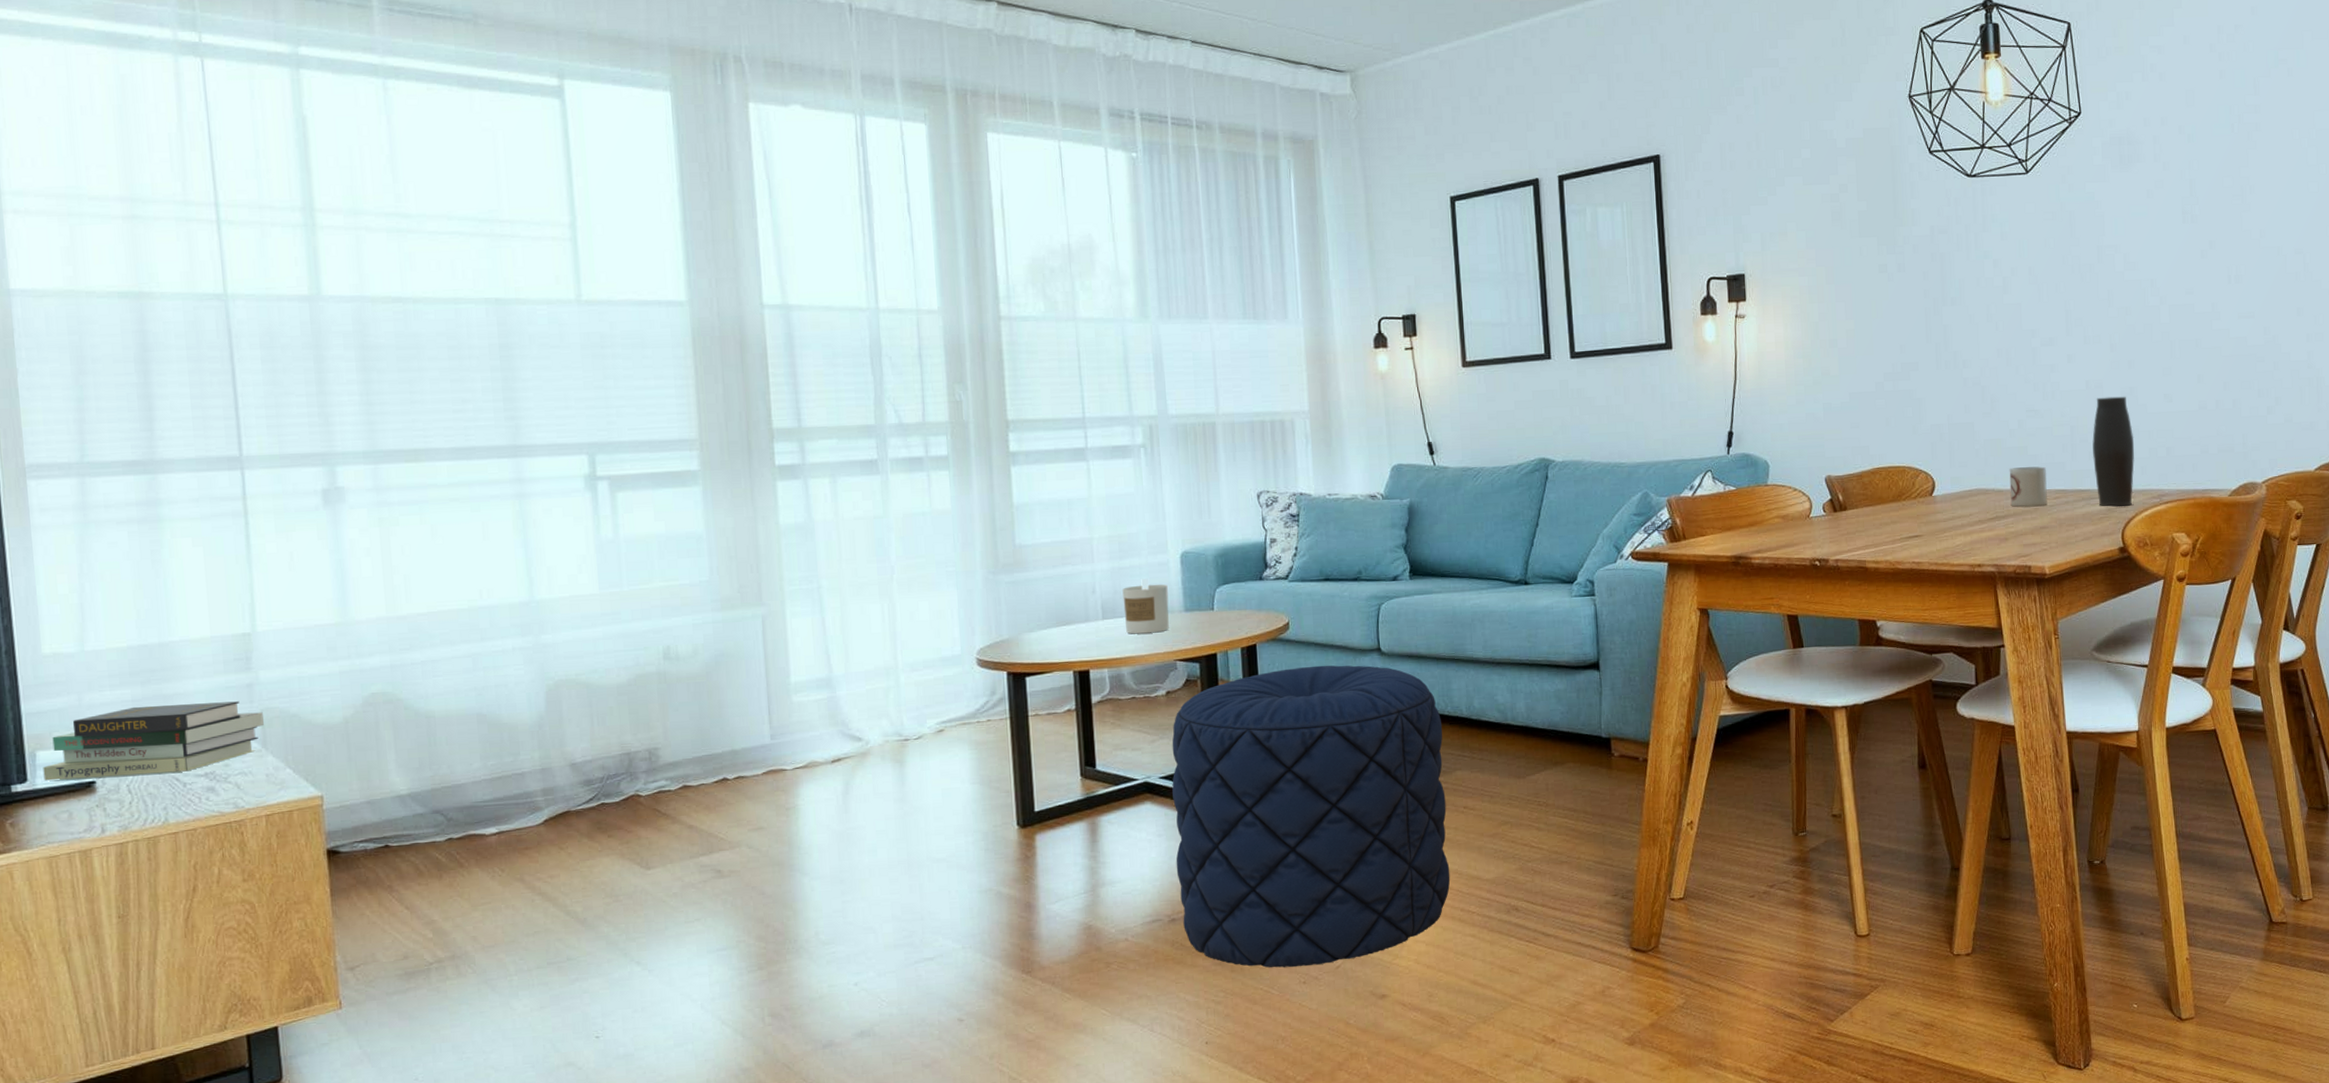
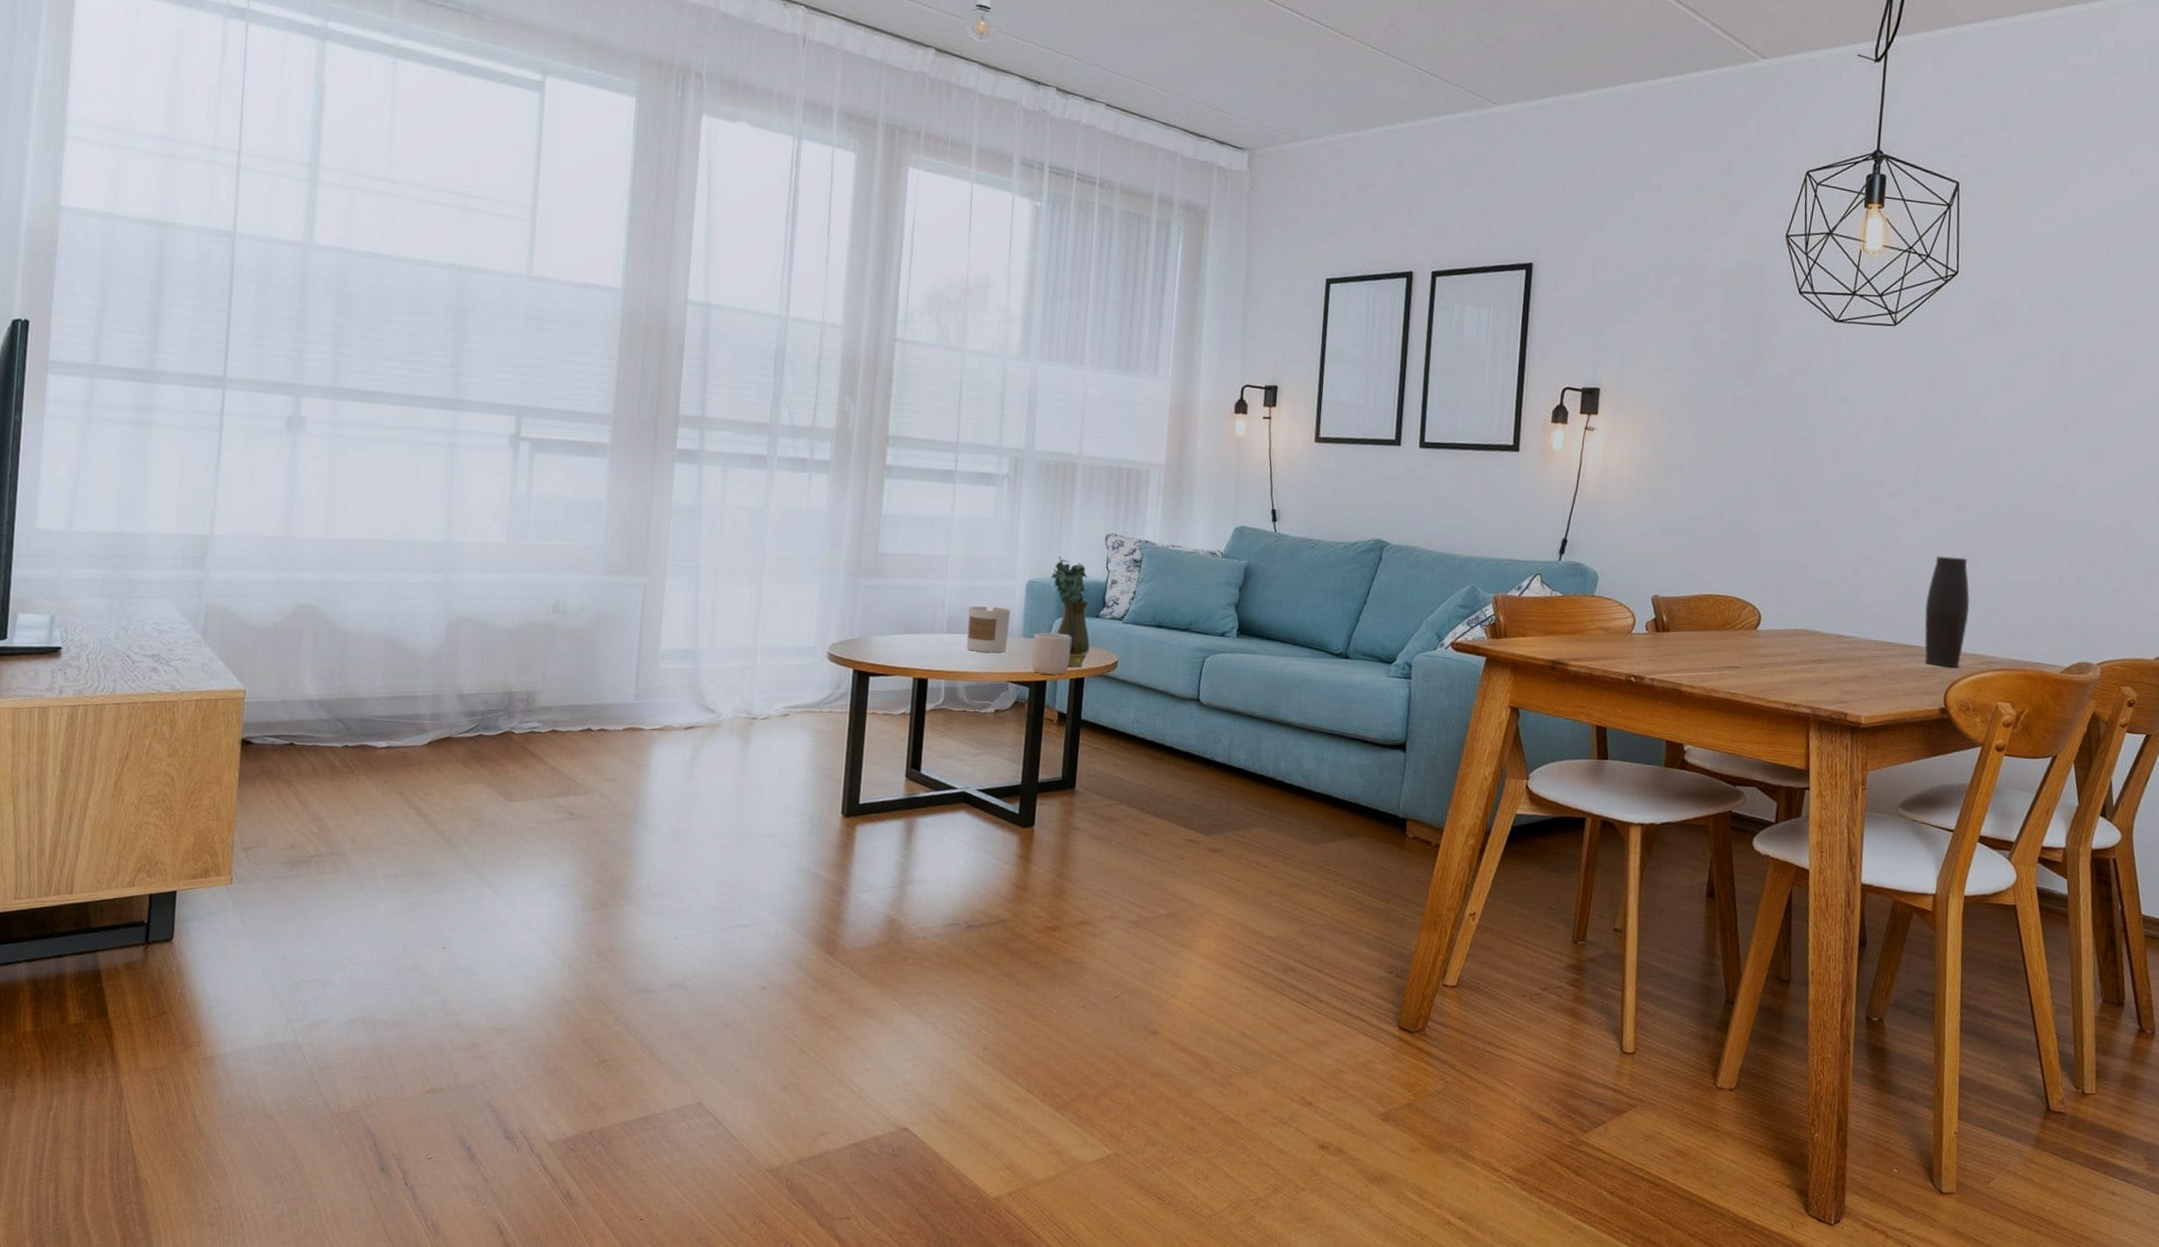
books: present [43,701,264,781] -> none [20,586,208,651]
pouf: present [1172,665,1451,968] -> none [979,705,1248,992]
mug: none [1195,602,1238,647] -> present [1032,632,1072,675]
vase: none [1205,521,1257,635] -> present [1051,555,1090,667]
cup: present [2009,466,2048,508] -> none [1834,613,1876,656]

